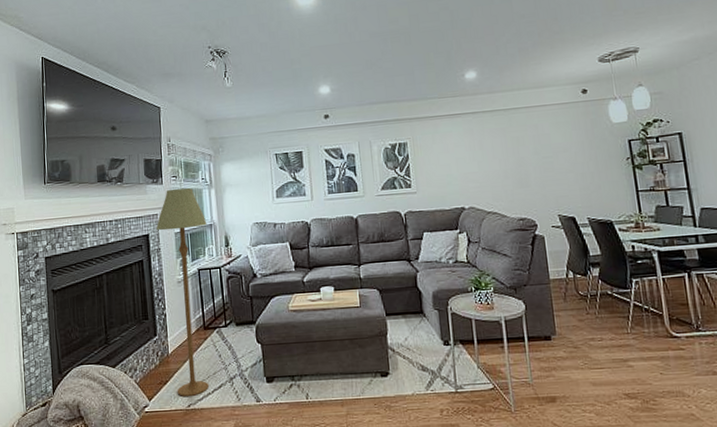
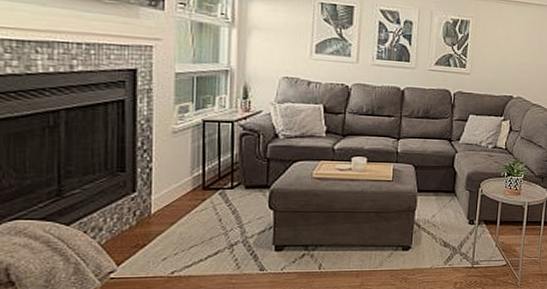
floor lamp: present [156,188,209,396] -> none [149,18,222,262]

